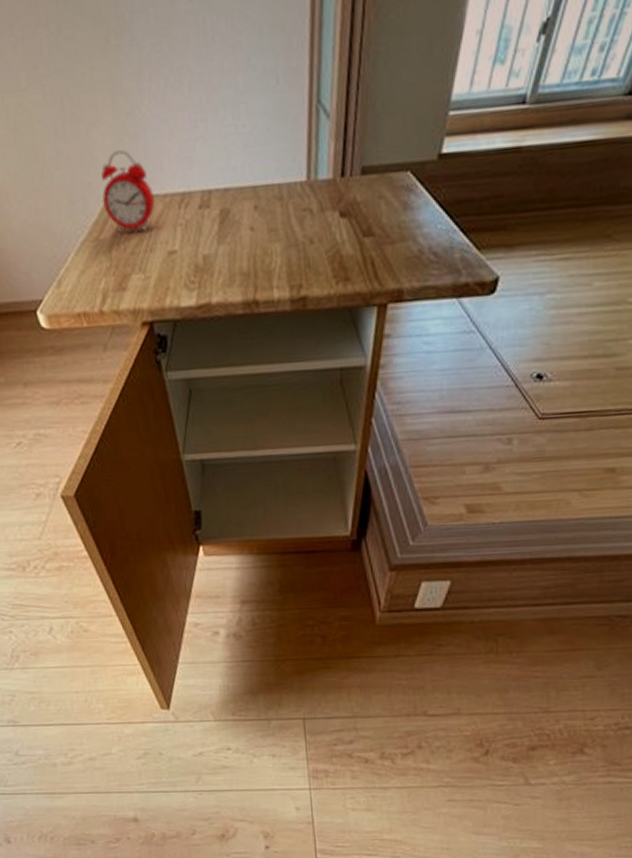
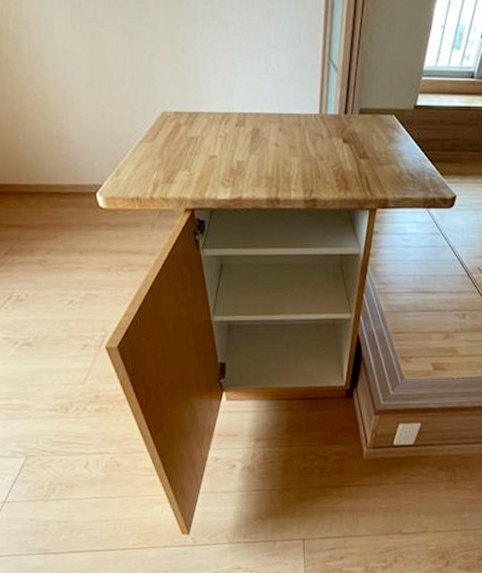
alarm clock: present [101,149,155,233] -> none [159,75,201,140]

